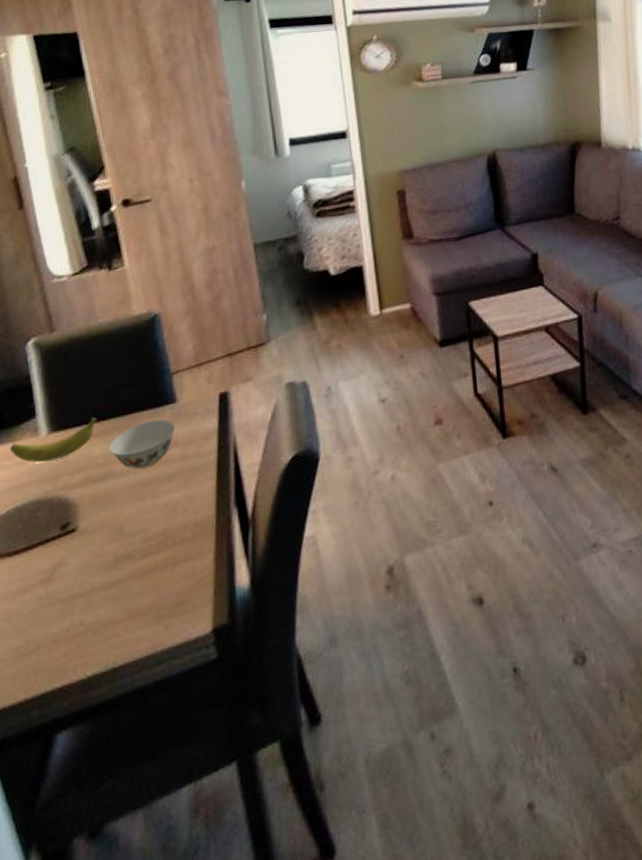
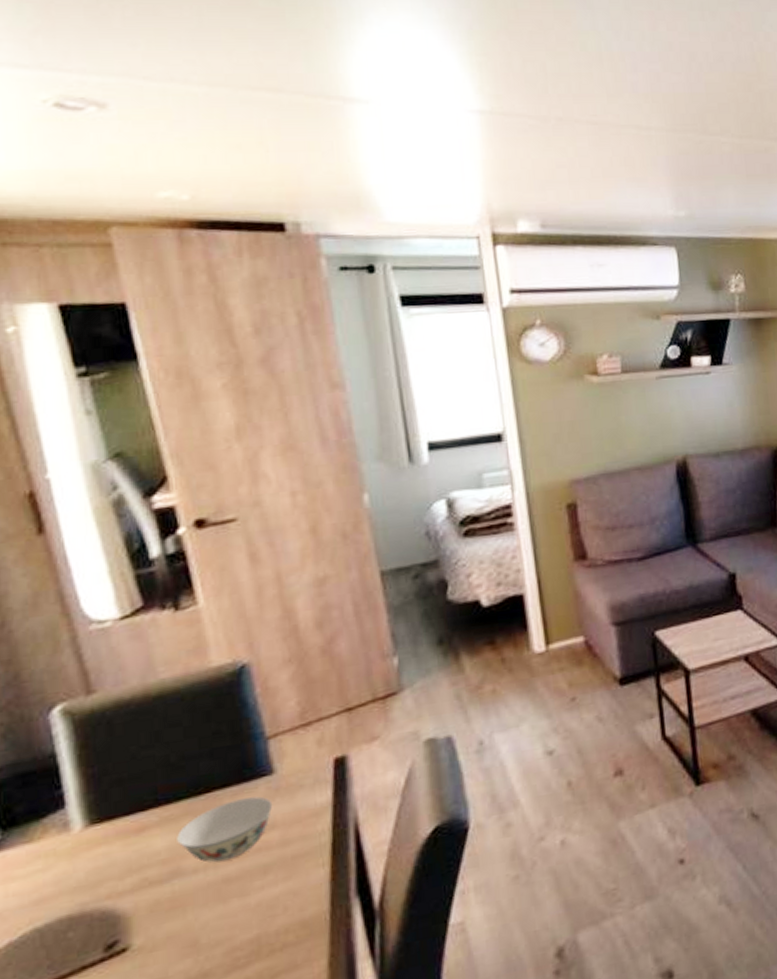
banana: present [10,416,97,463] -> none [25,800,158,868]

